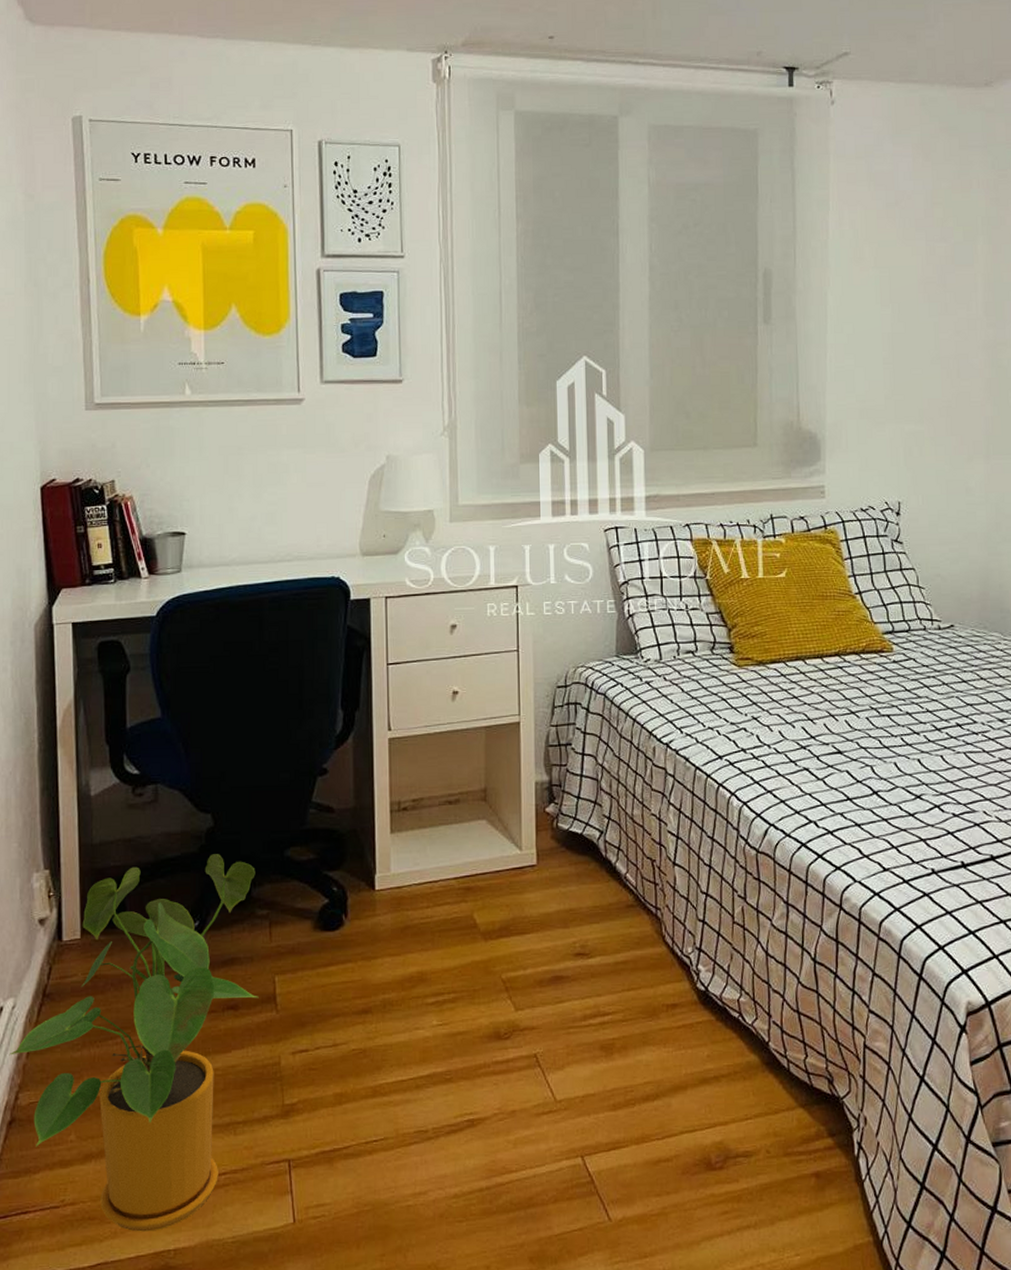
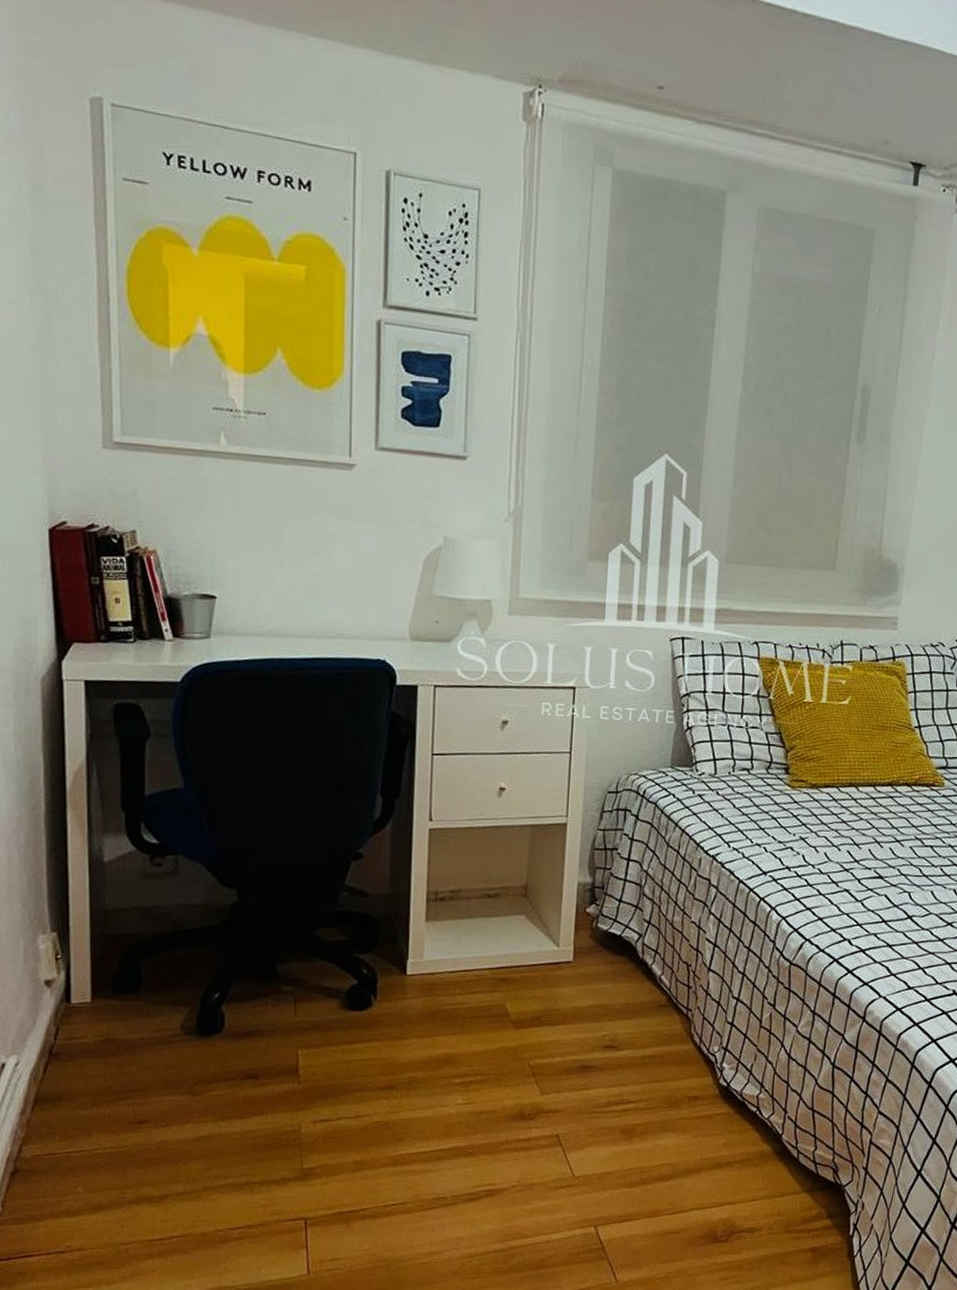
house plant: present [8,854,259,1232] -> none [11,929,282,1277]

